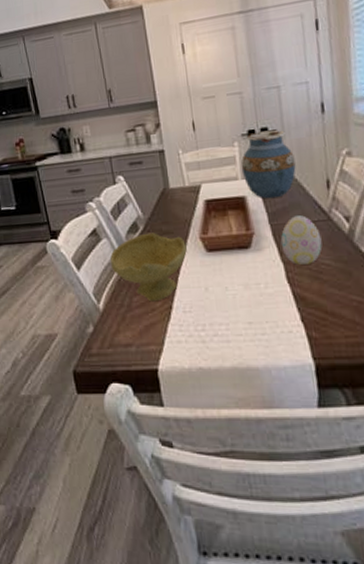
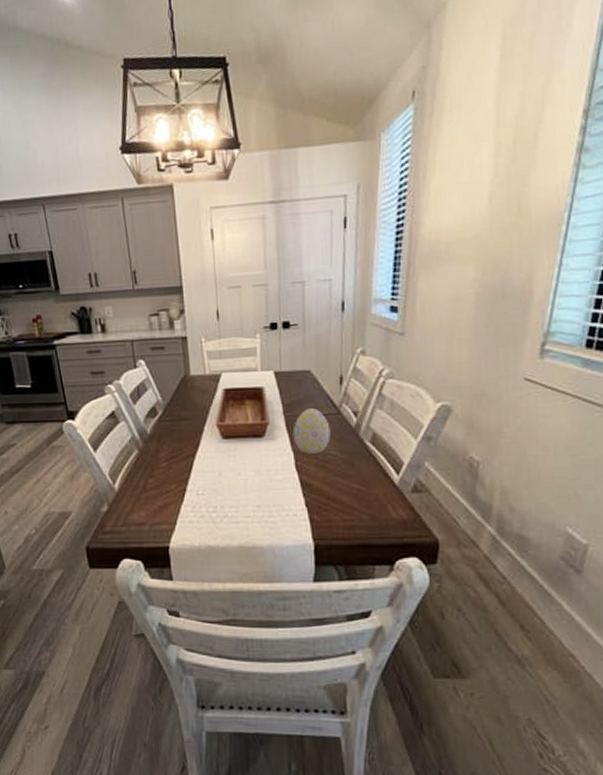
bowl: present [110,232,187,302] -> none [128,418,204,484]
vase: present [241,129,296,199] -> none [261,324,313,391]

